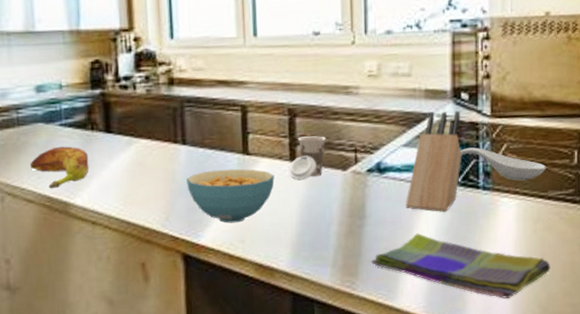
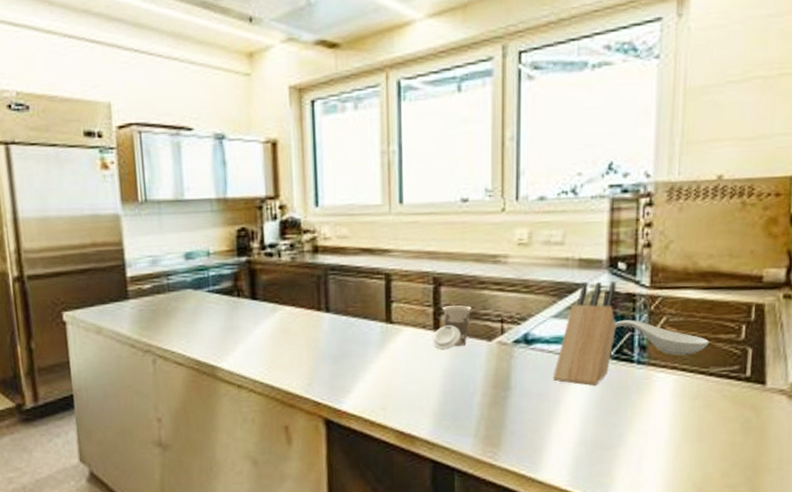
banana: present [29,146,89,189] -> none [179,312,236,353]
cereal bowl: present [186,168,275,223] -> none [329,337,417,391]
dish towel: present [371,233,551,299] -> none [515,406,708,477]

